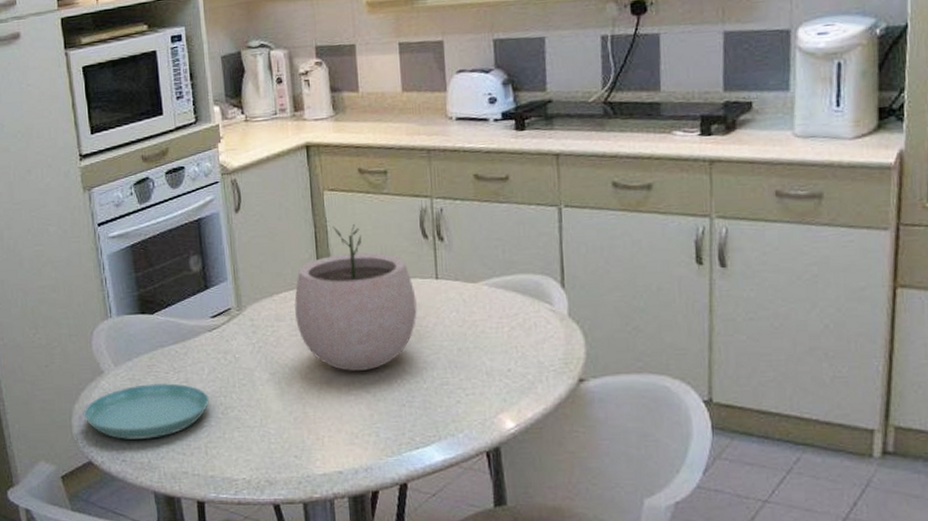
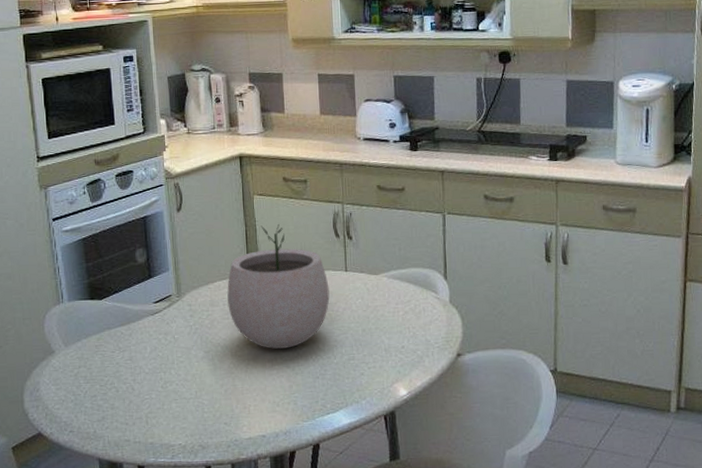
saucer: present [84,382,209,440] -> none [35,360,150,412]

